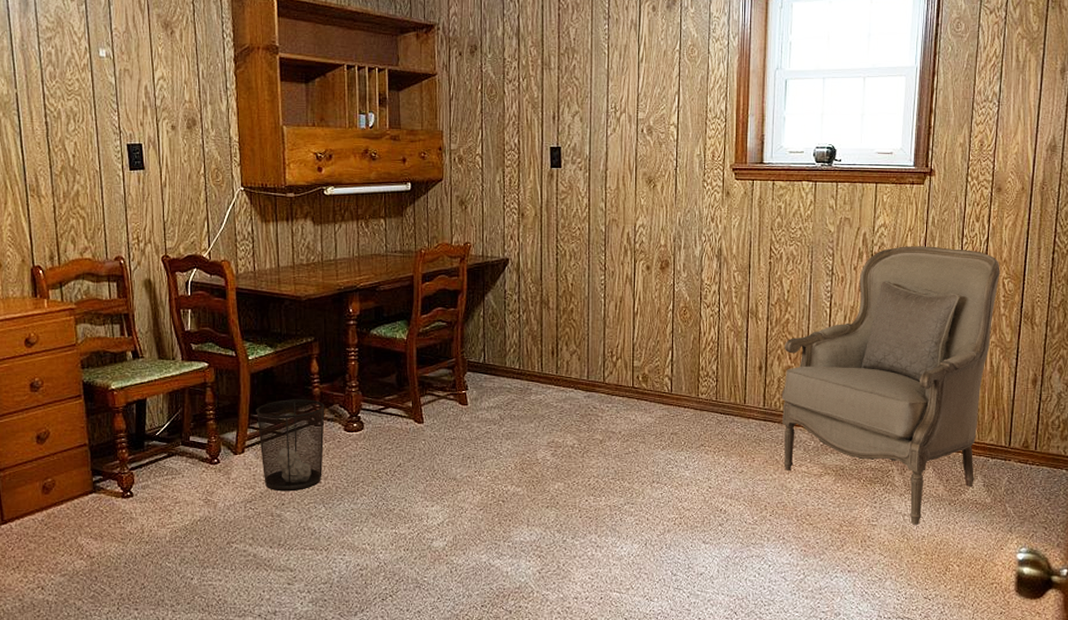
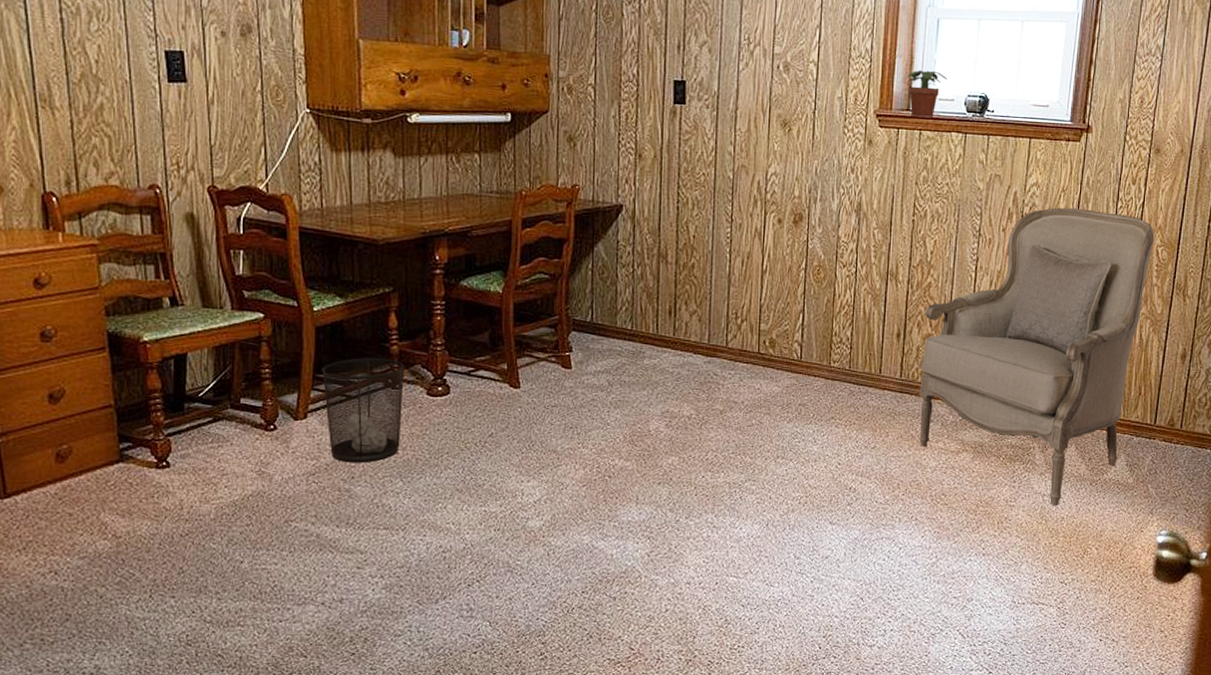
potted plant: none [759,126,797,169] -> present [907,70,948,118]

